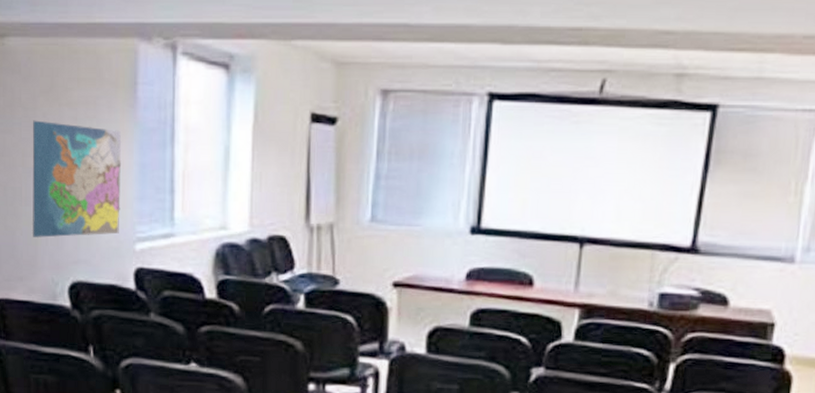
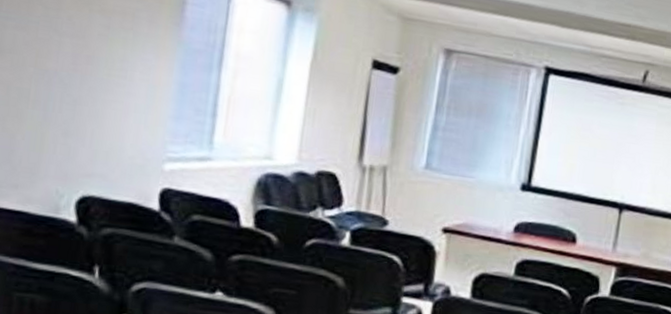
map: present [32,120,122,239] -> none [37,21,161,151]

